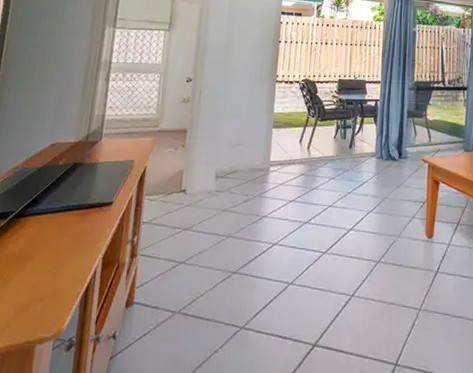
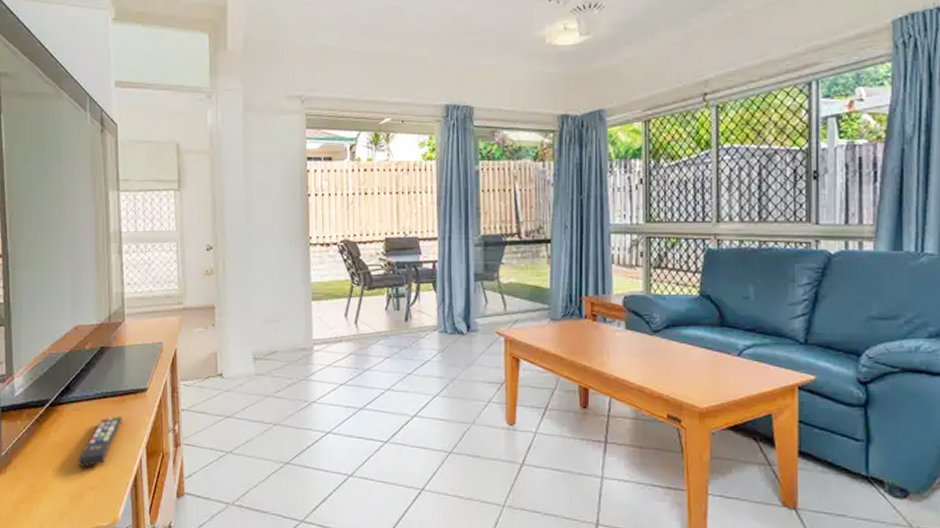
remote control: none [31,227,84,278] -> present [78,415,122,467]

